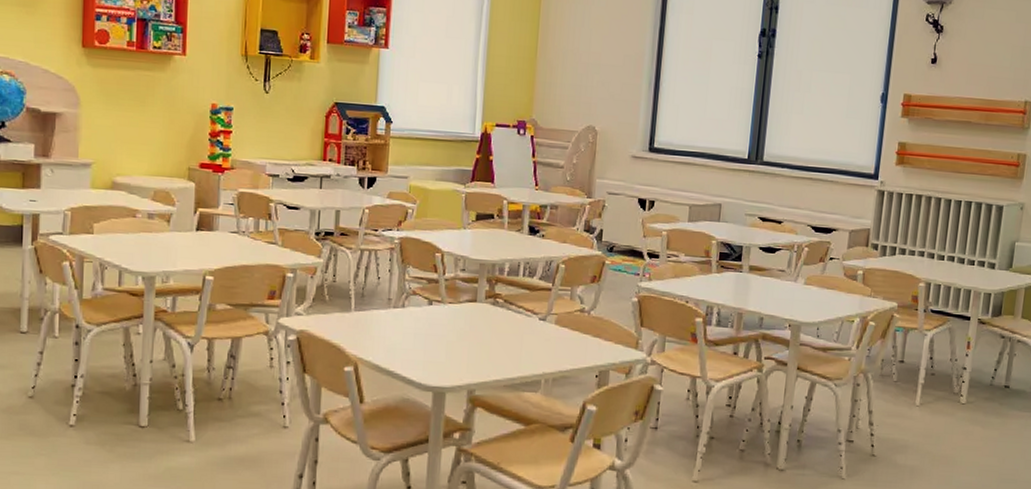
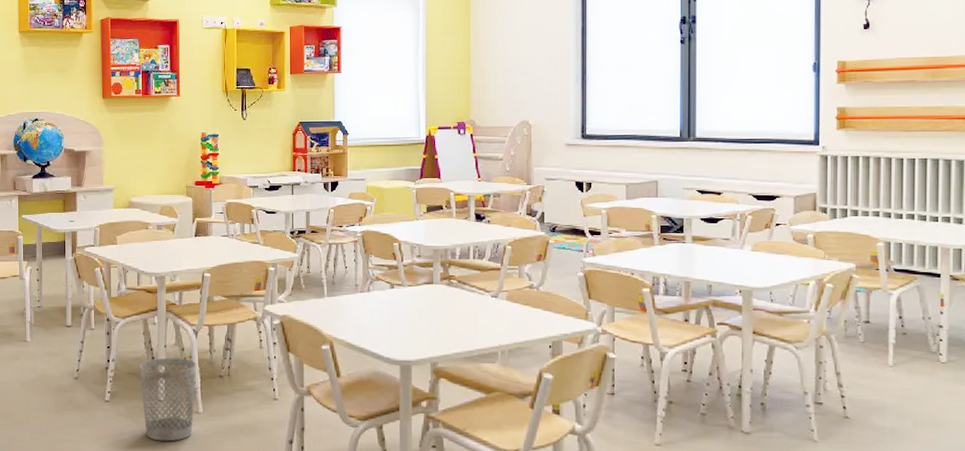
wastebasket: none [116,375,191,475] -> present [139,357,197,442]

